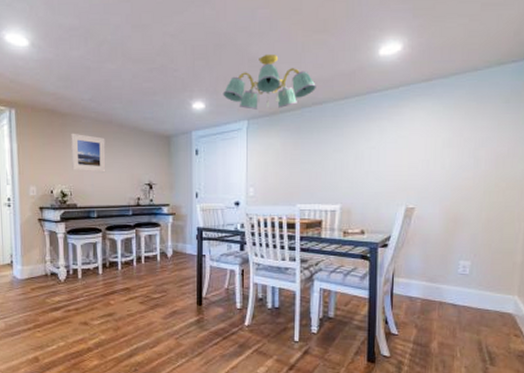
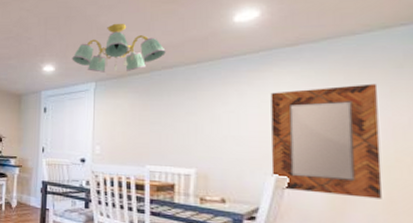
home mirror: none [402,118,489,220] -> present [270,83,382,199]

